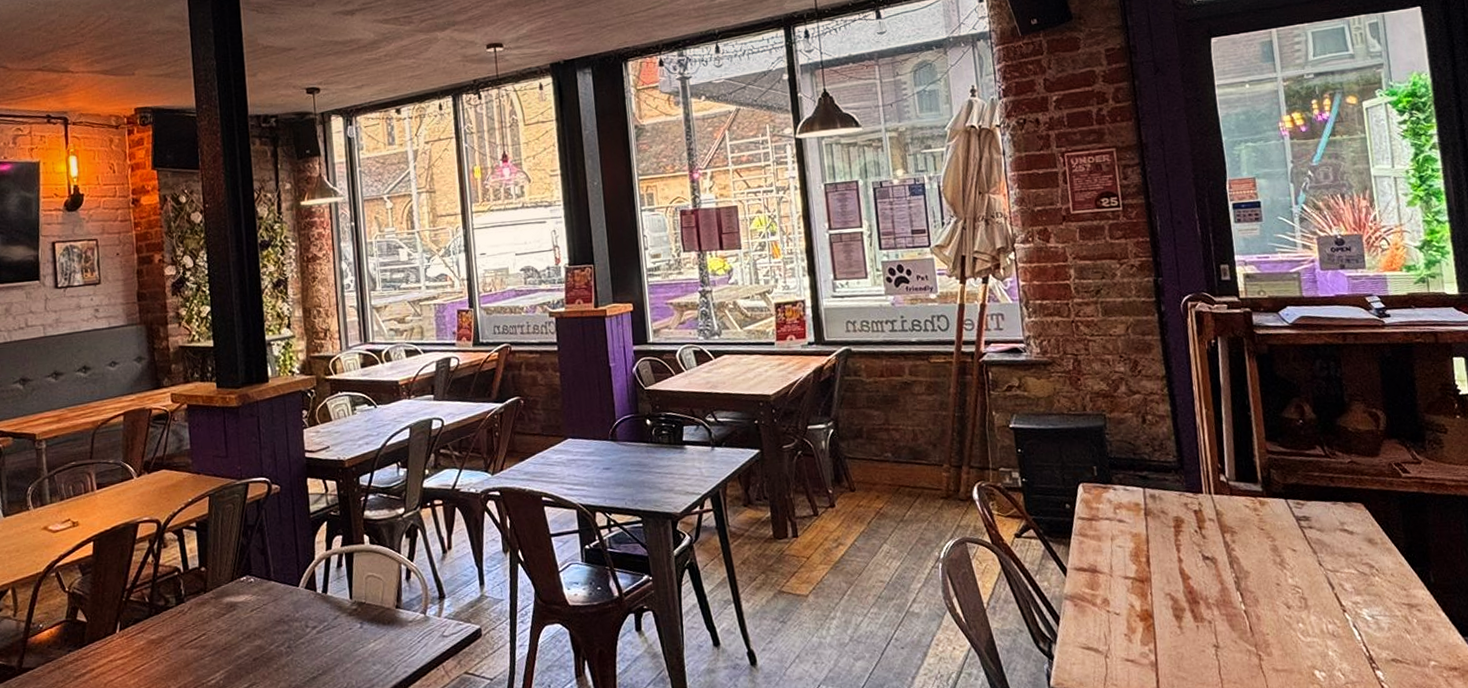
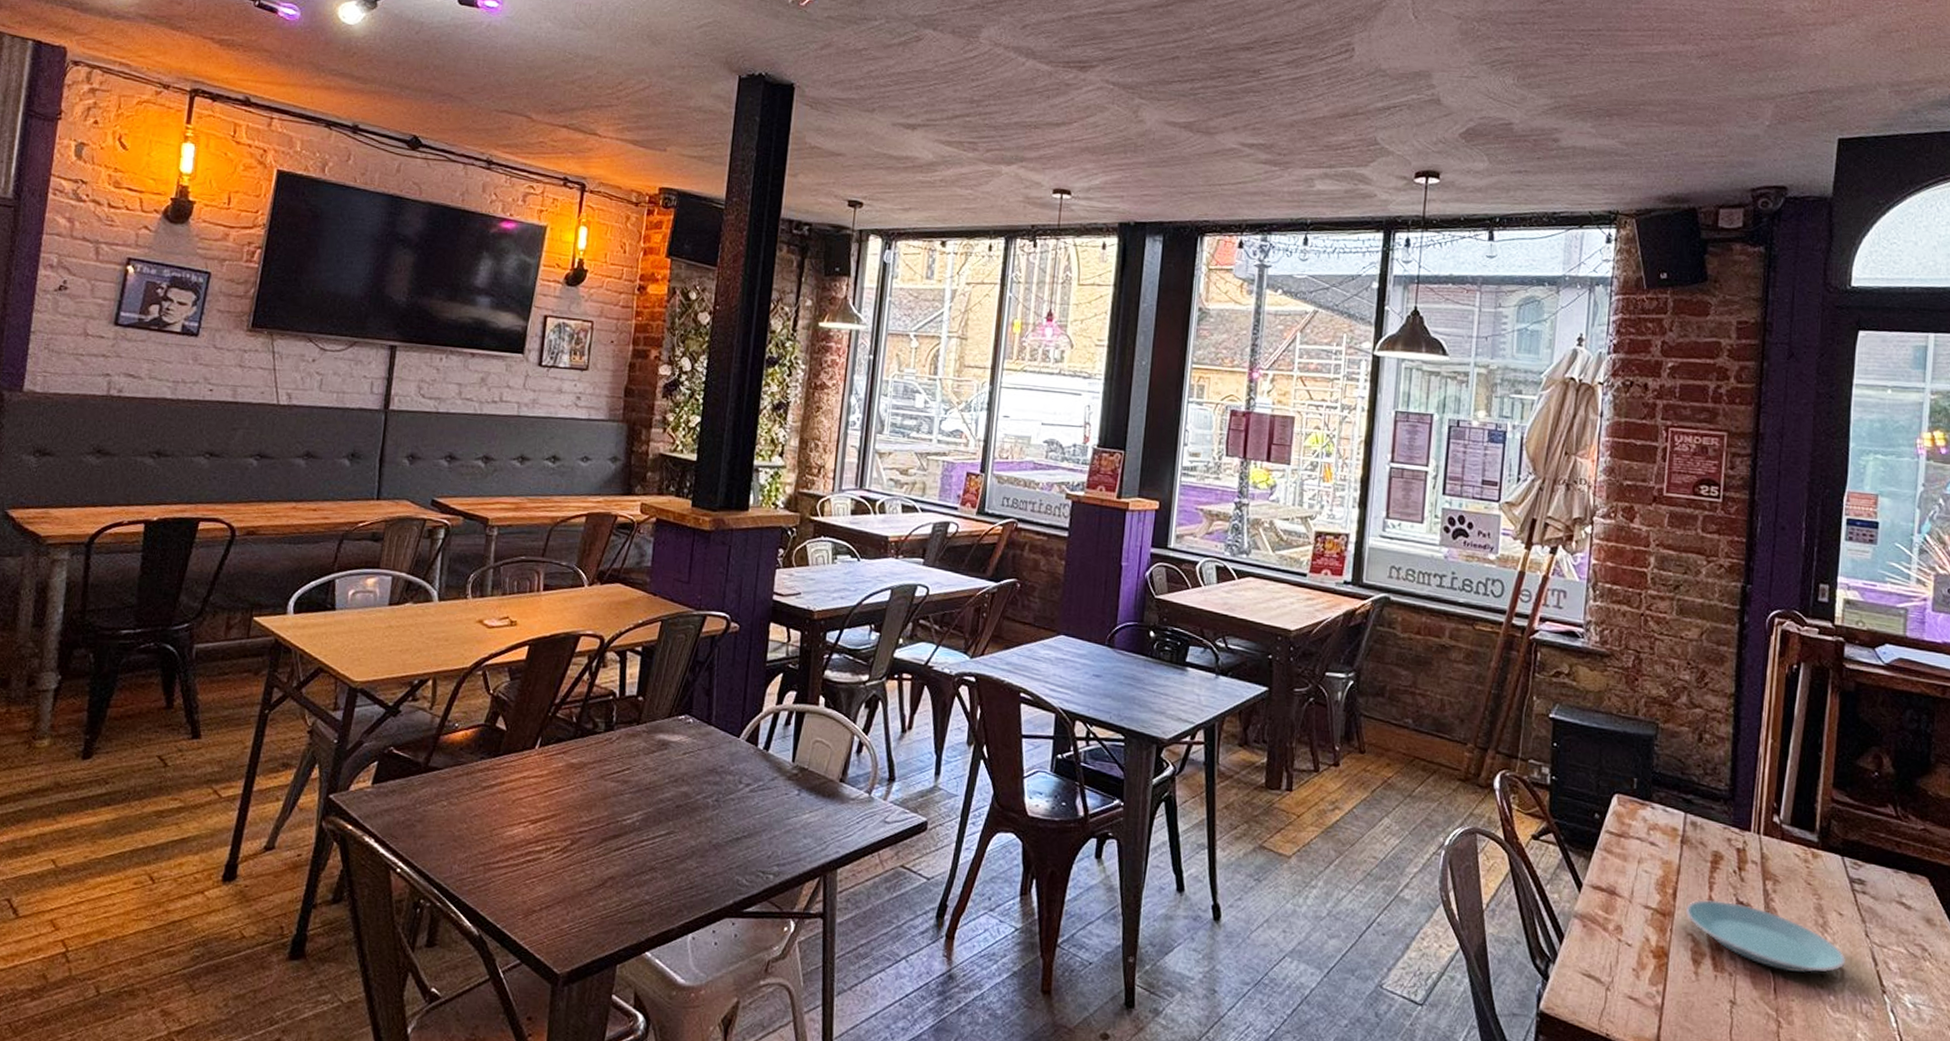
plate: none [1160,559,1307,611] -> present [1686,899,1847,973]

